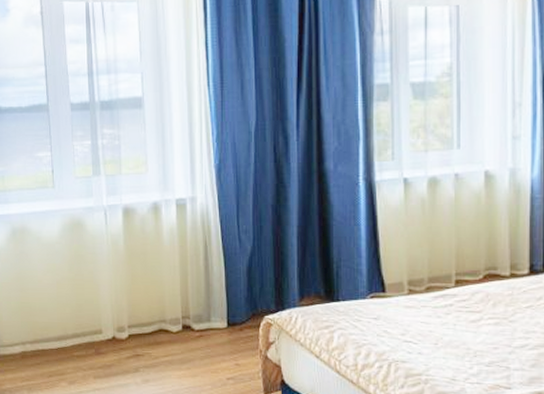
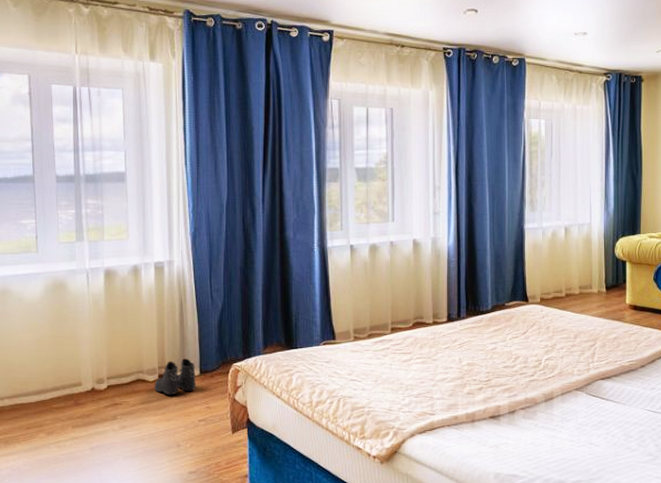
boots: none [178,308,223,348] -> present [155,358,196,395]

